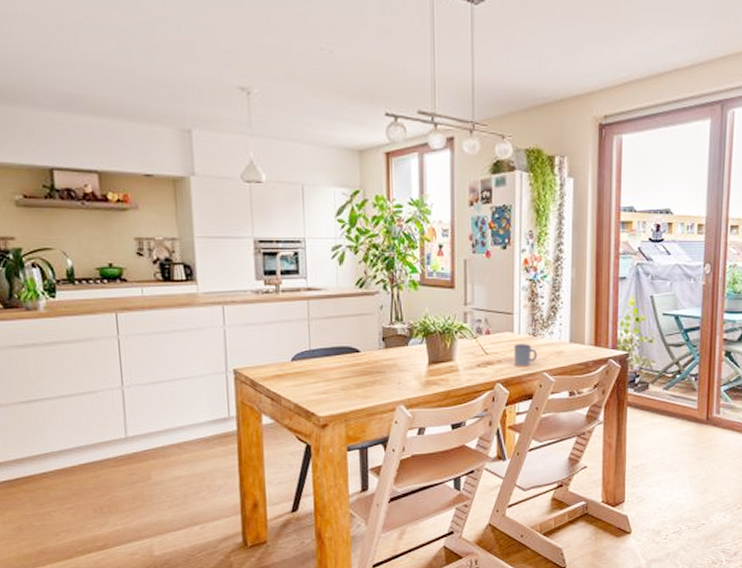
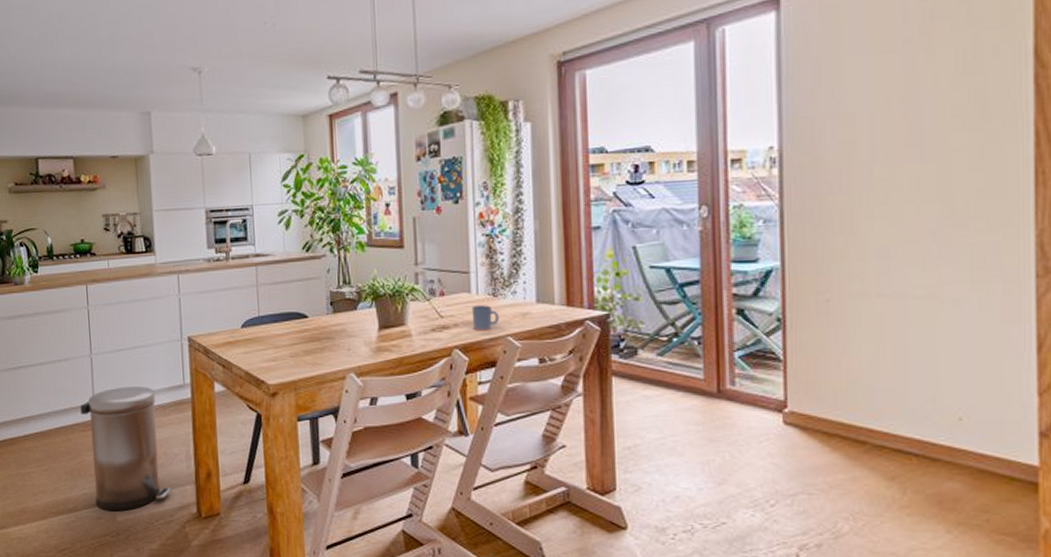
pedal bin: none [110,420,215,547] -> present [80,386,172,512]

